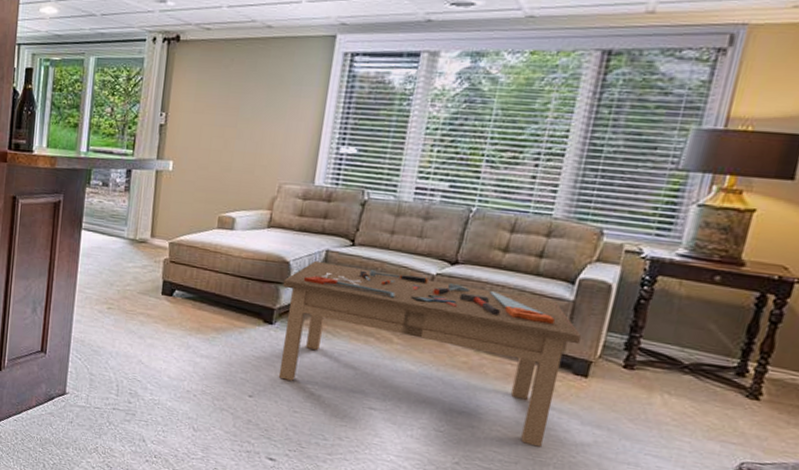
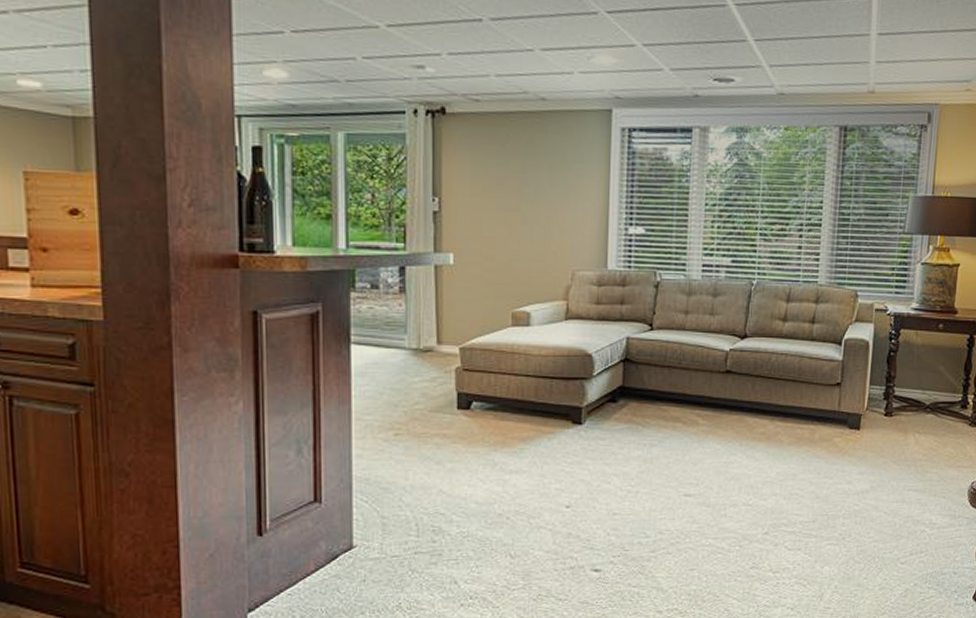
coffee table: present [278,260,581,447] -> none [588,350,851,502]

